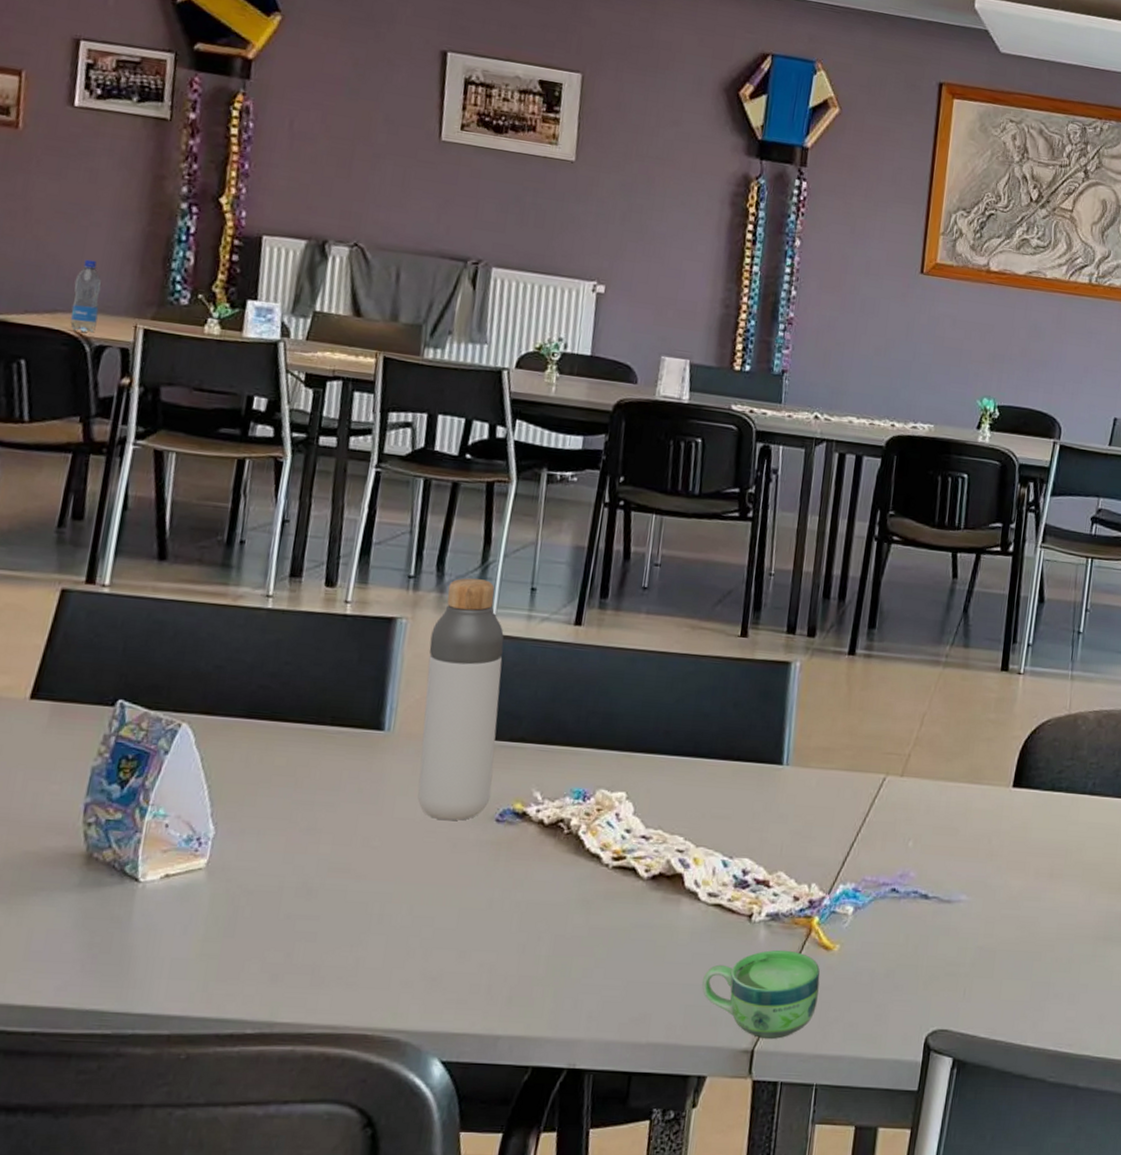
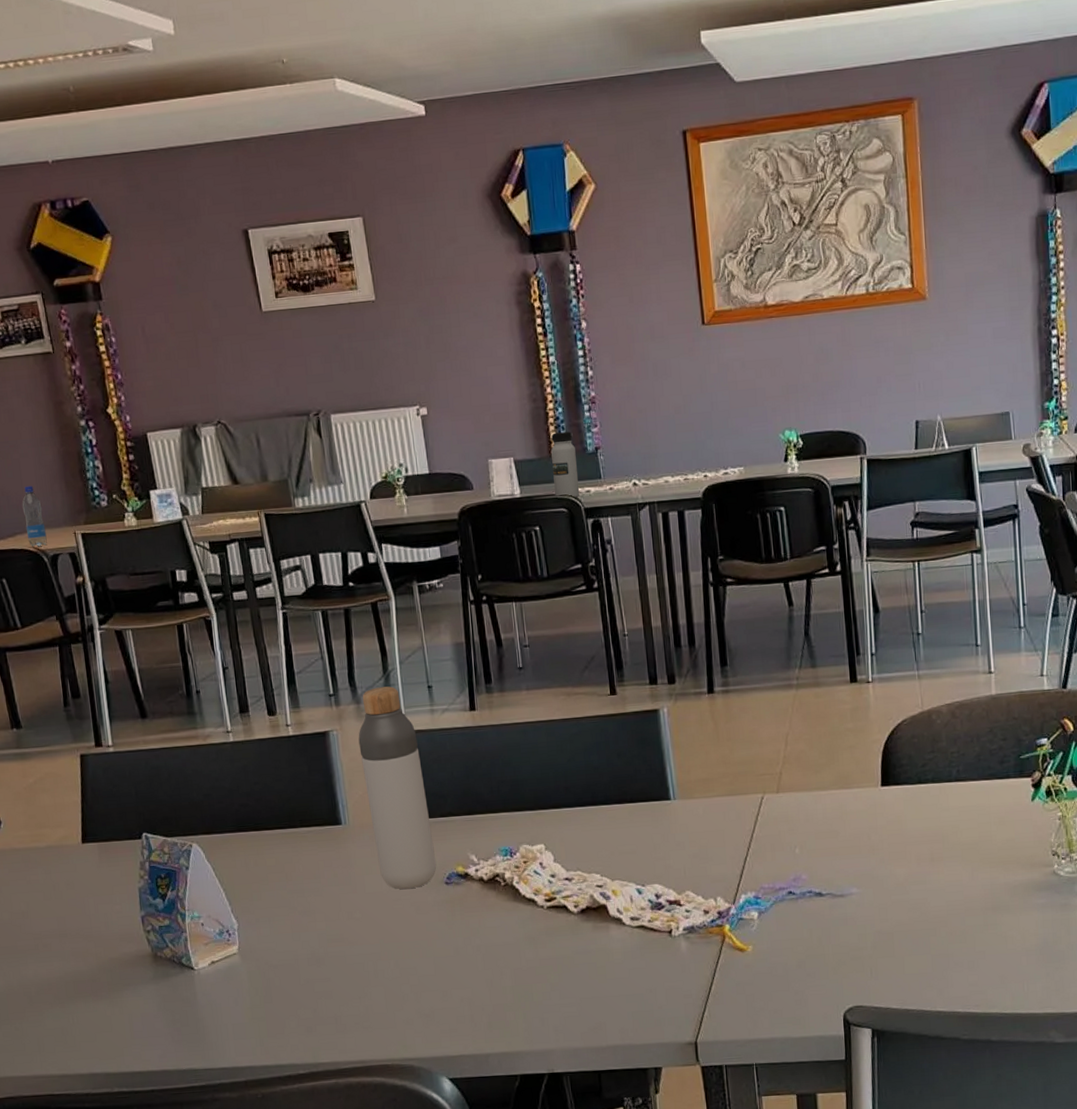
cup: present [701,949,820,1039] -> none [641,956,743,1031]
water bottle: none [727,344,761,417] -> present [550,431,580,497]

